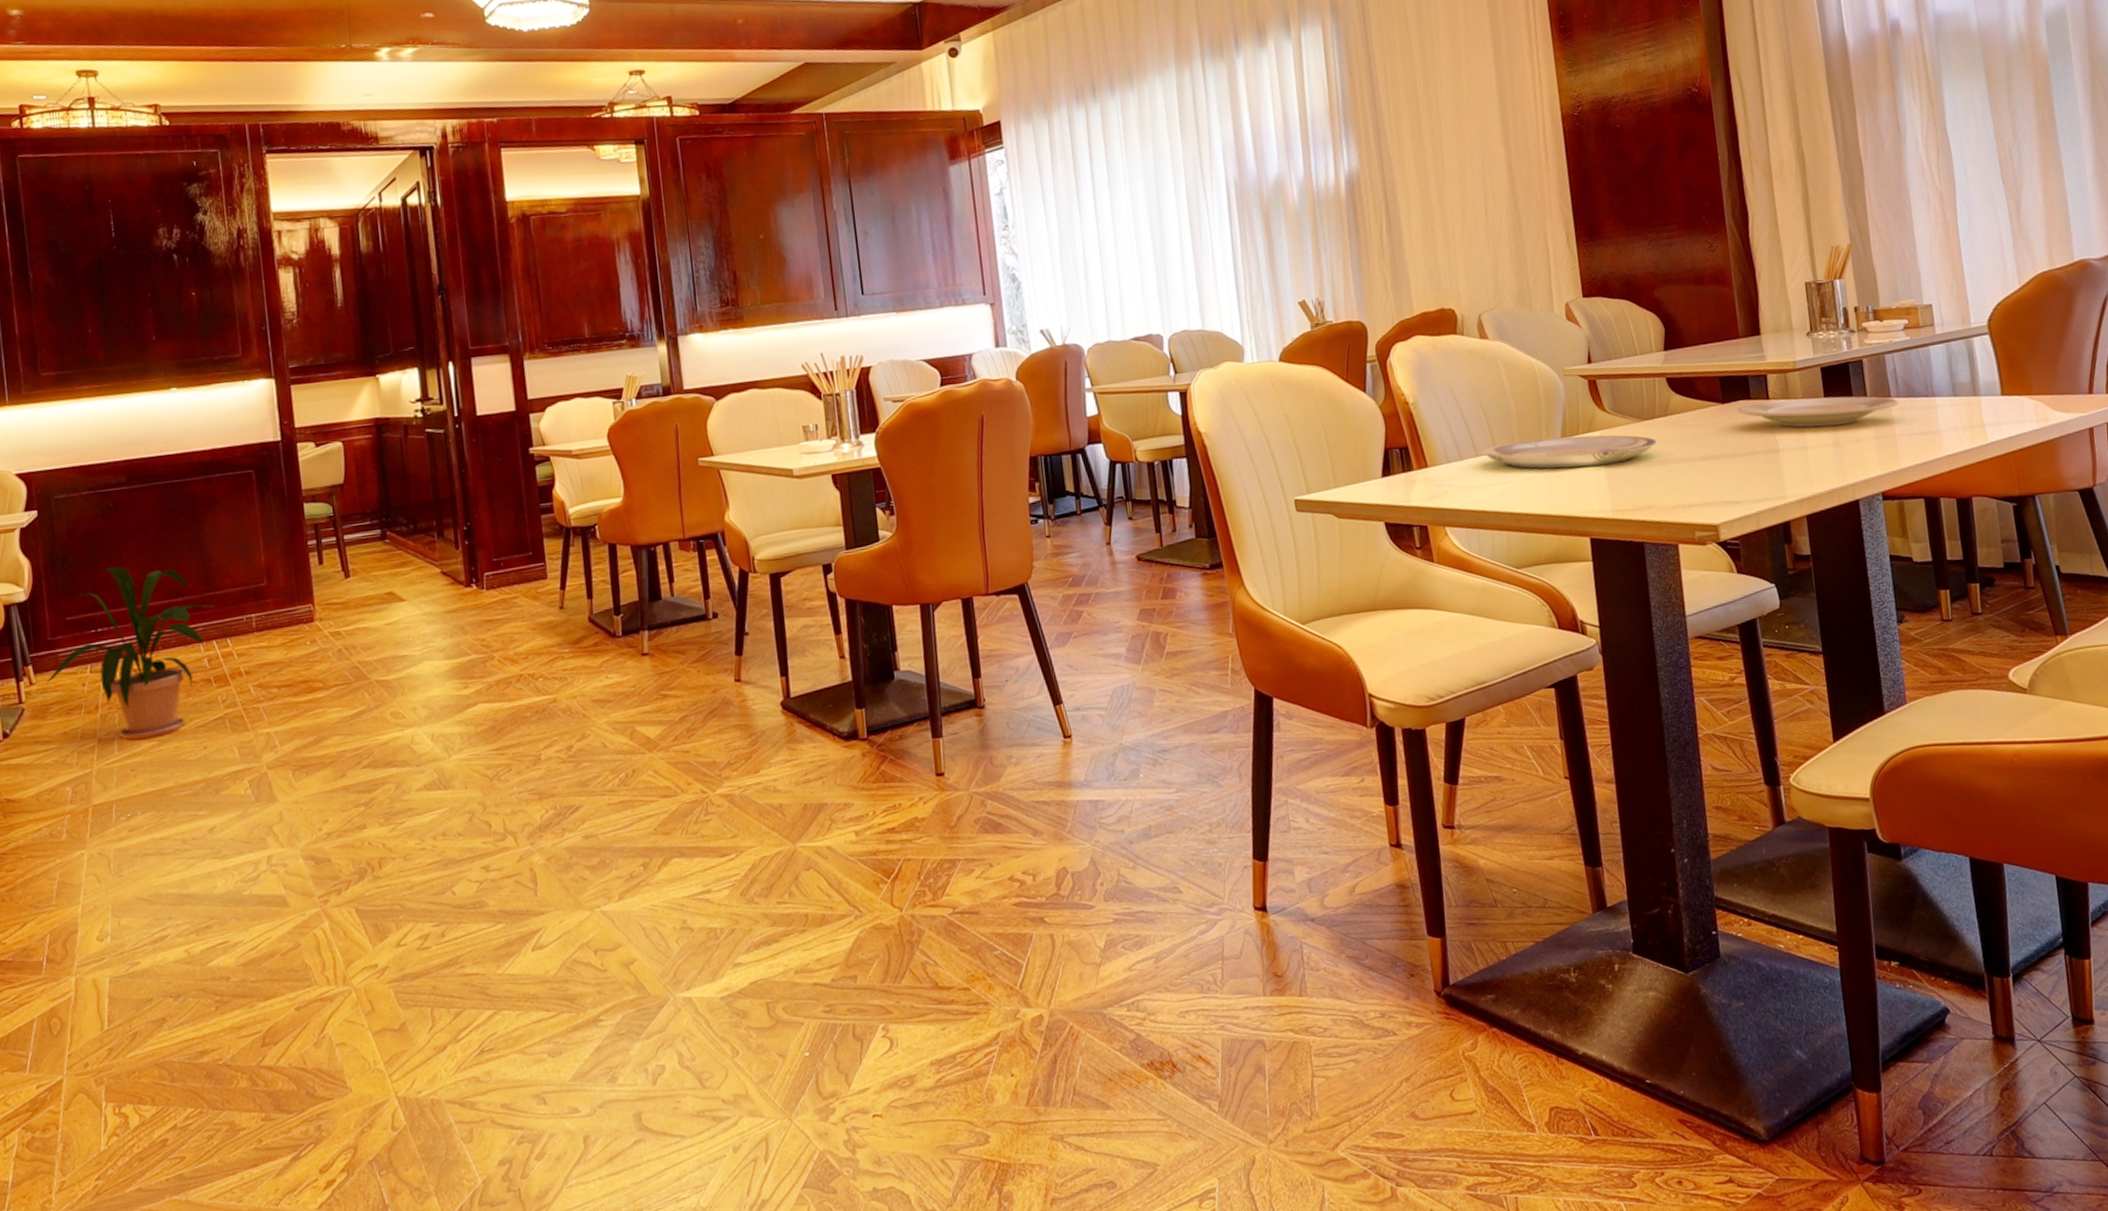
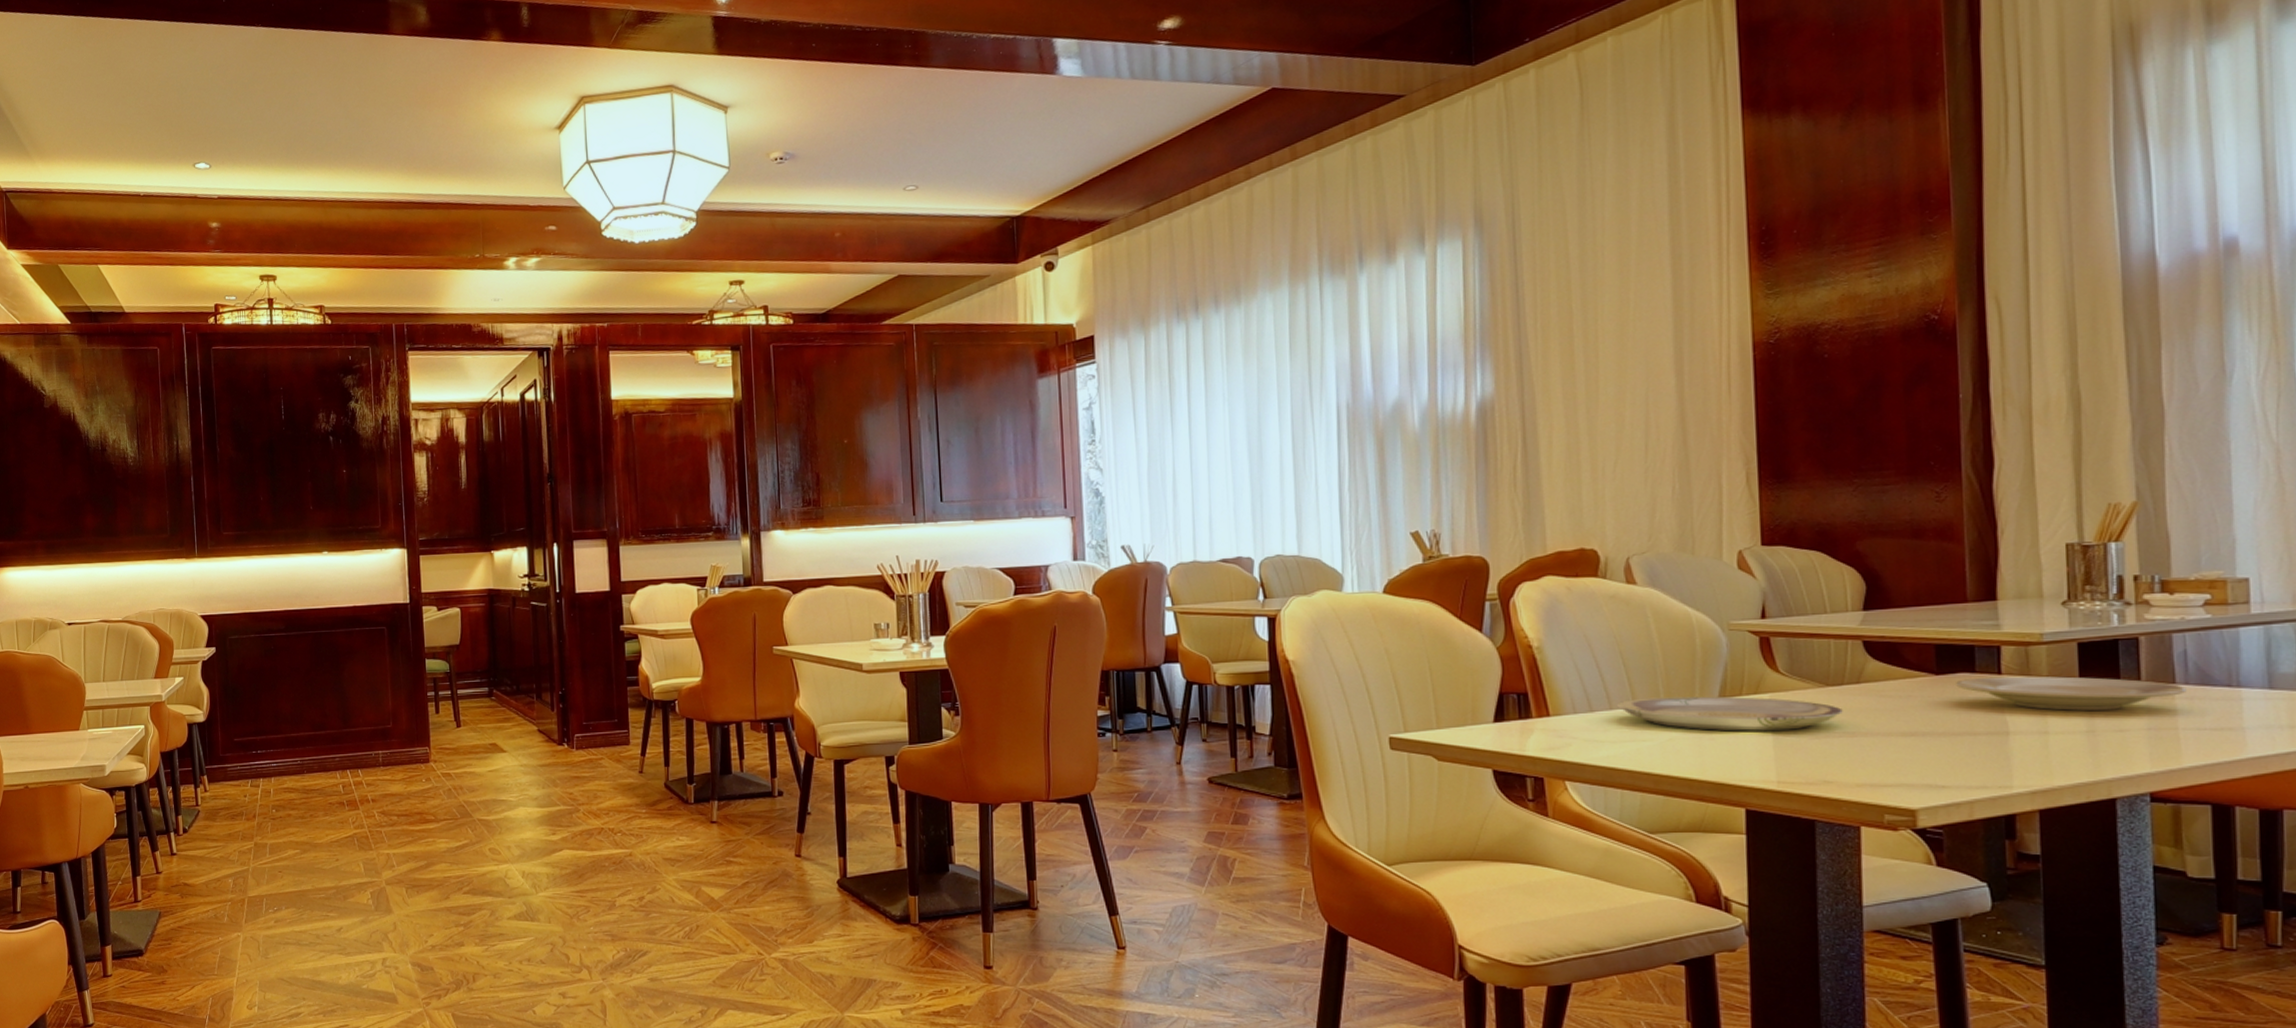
house plant: present [45,566,217,742] -> none [216,700,352,848]

